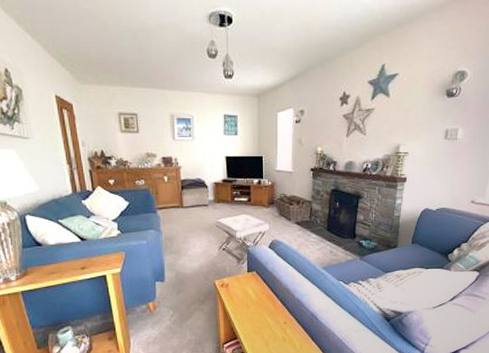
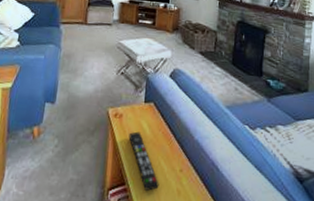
remote control: none [236,296,267,341] -> present [128,131,159,191]

